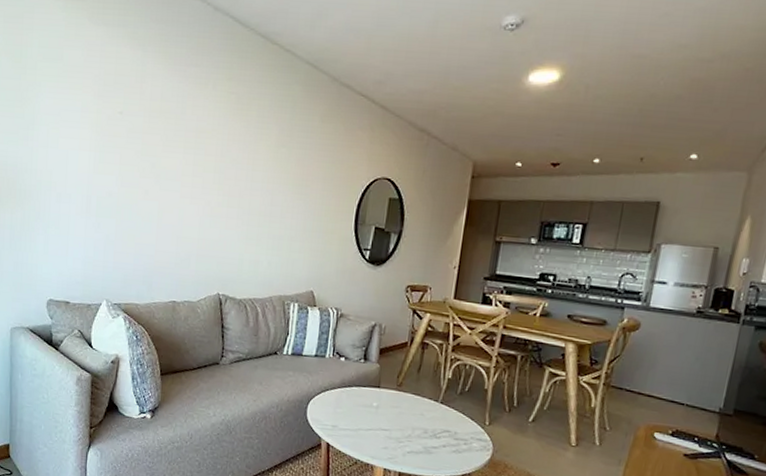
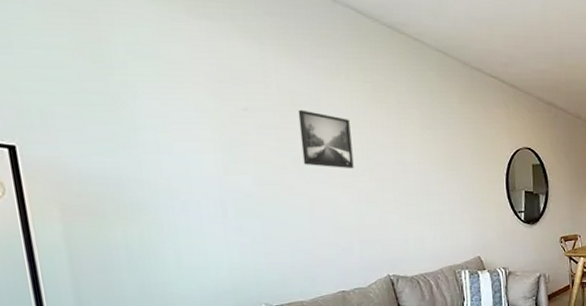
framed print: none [161,116,209,181] -> present [298,109,354,169]

